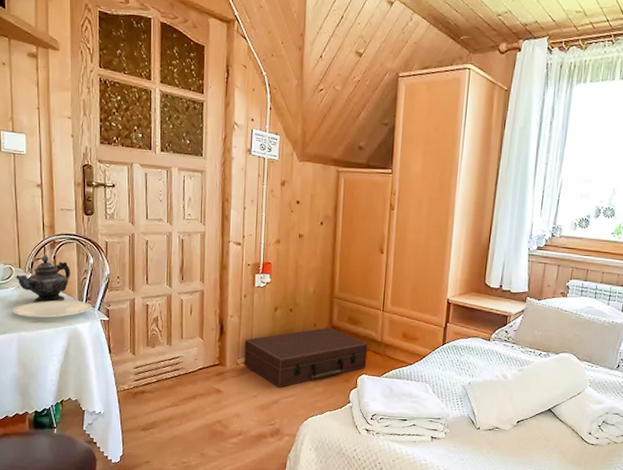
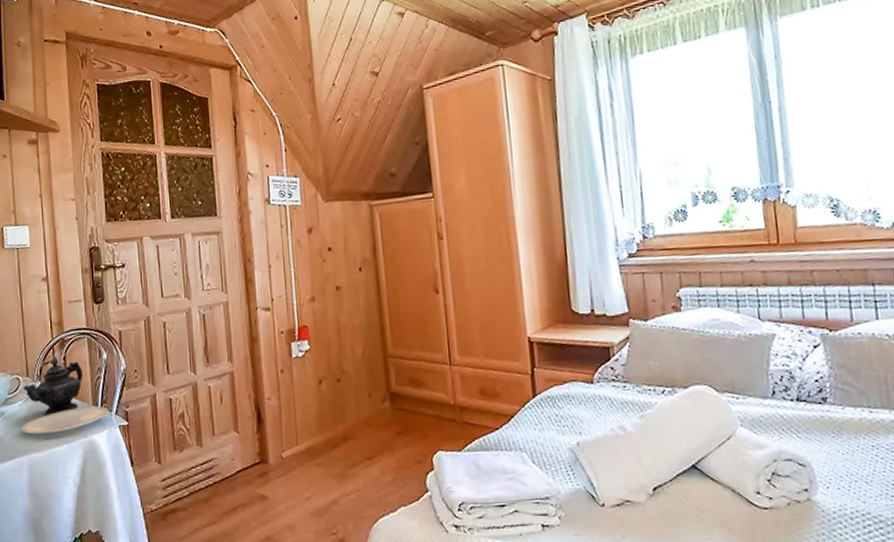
suitcase: present [244,327,368,387] -> none [288,395,441,482]

